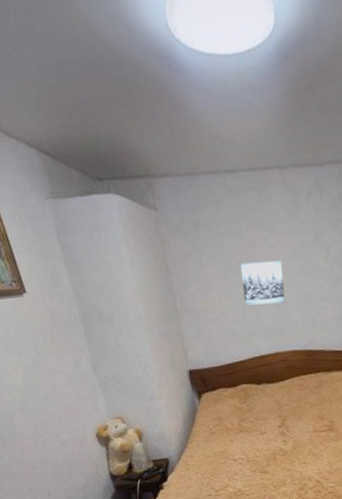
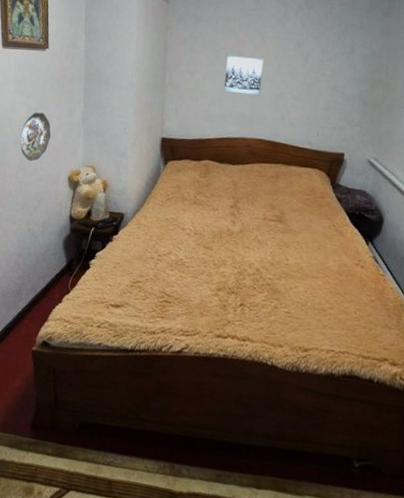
decorative plate: none [25,370,62,427] -> present [20,112,51,161]

